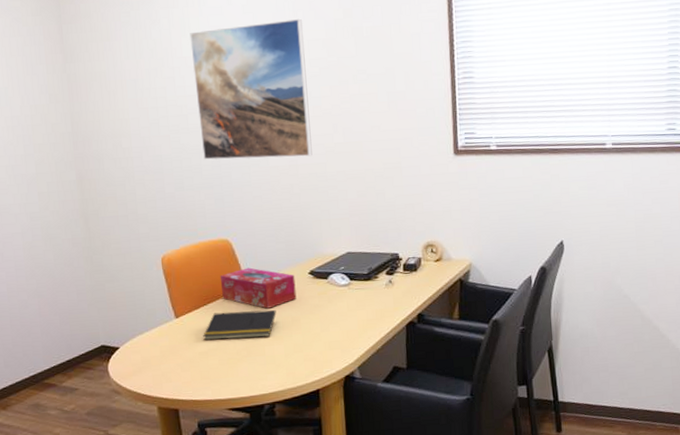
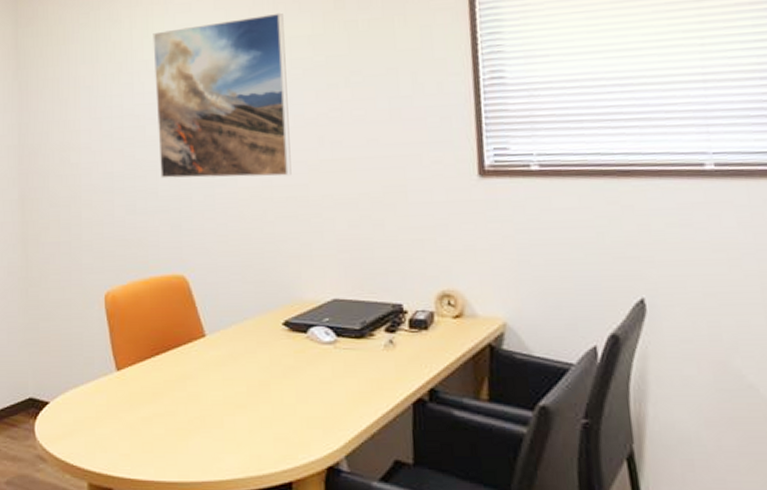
notepad: present [203,309,277,340] -> none [148,367,240,404]
tissue box: present [220,267,297,309] -> none [172,312,266,367]

